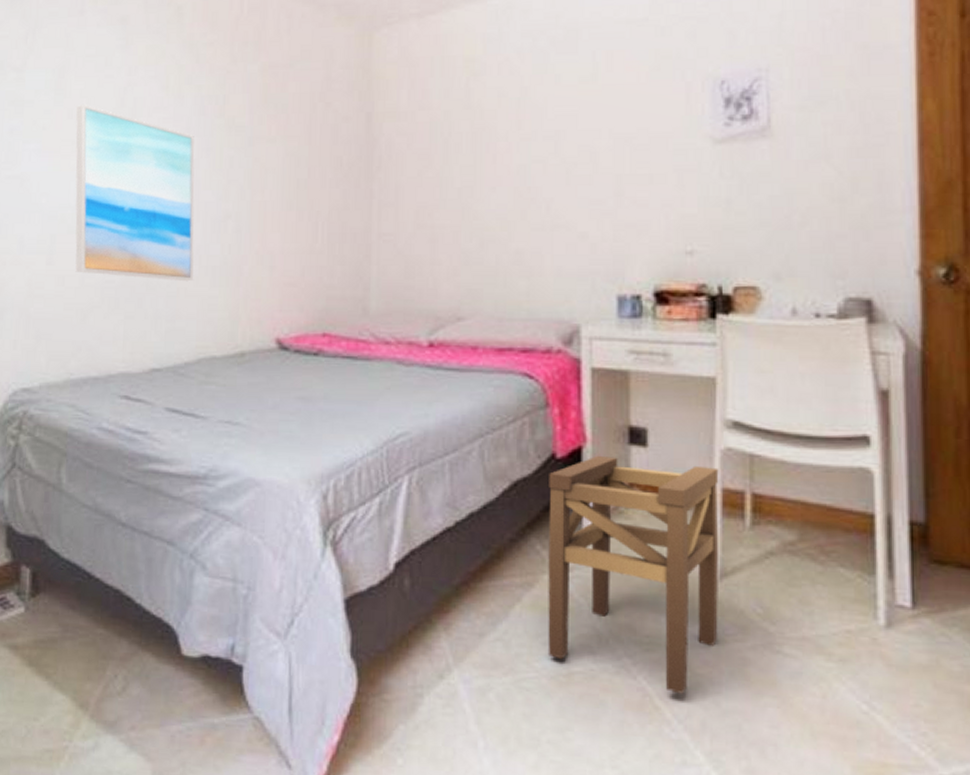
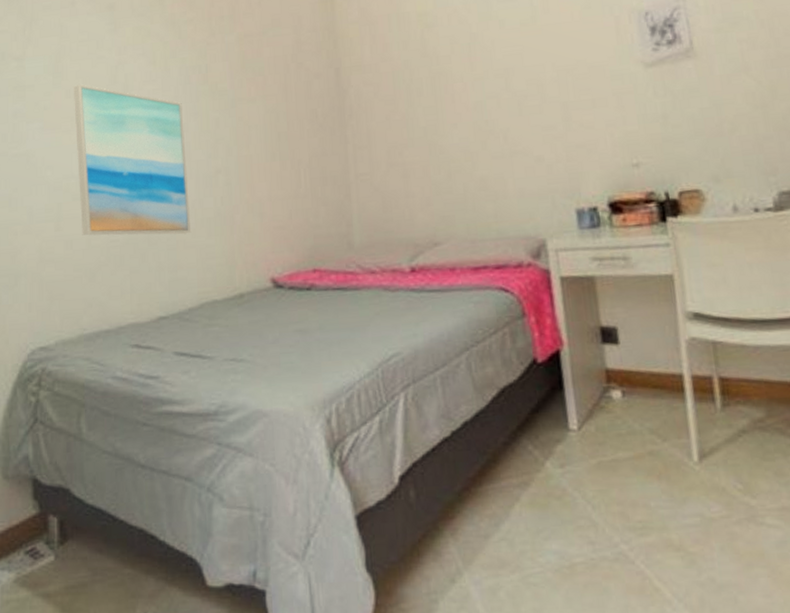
stool: present [548,455,719,694] -> none [532,356,705,574]

